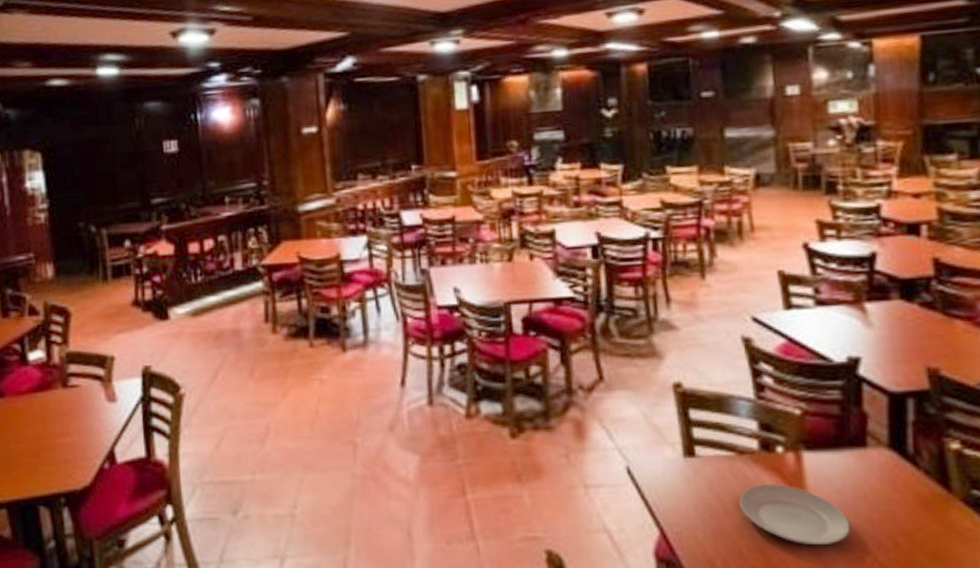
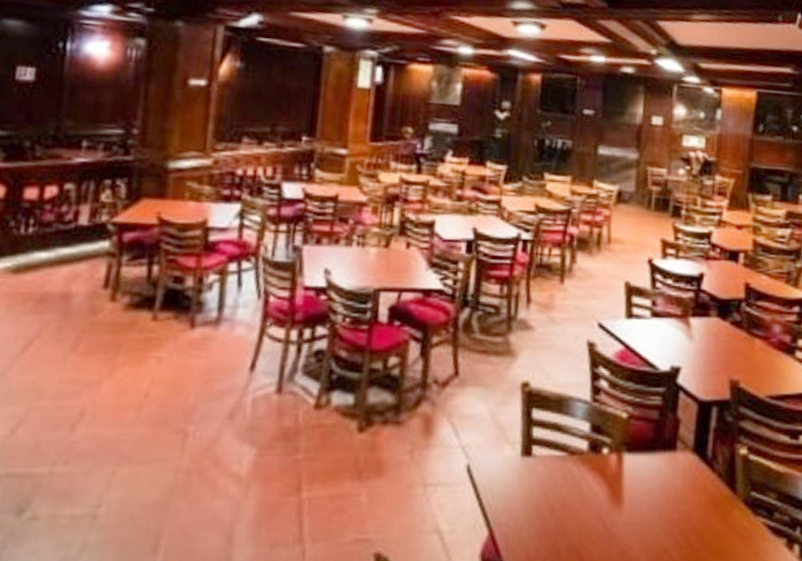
plate: present [739,484,851,546] -> none [564,485,654,545]

